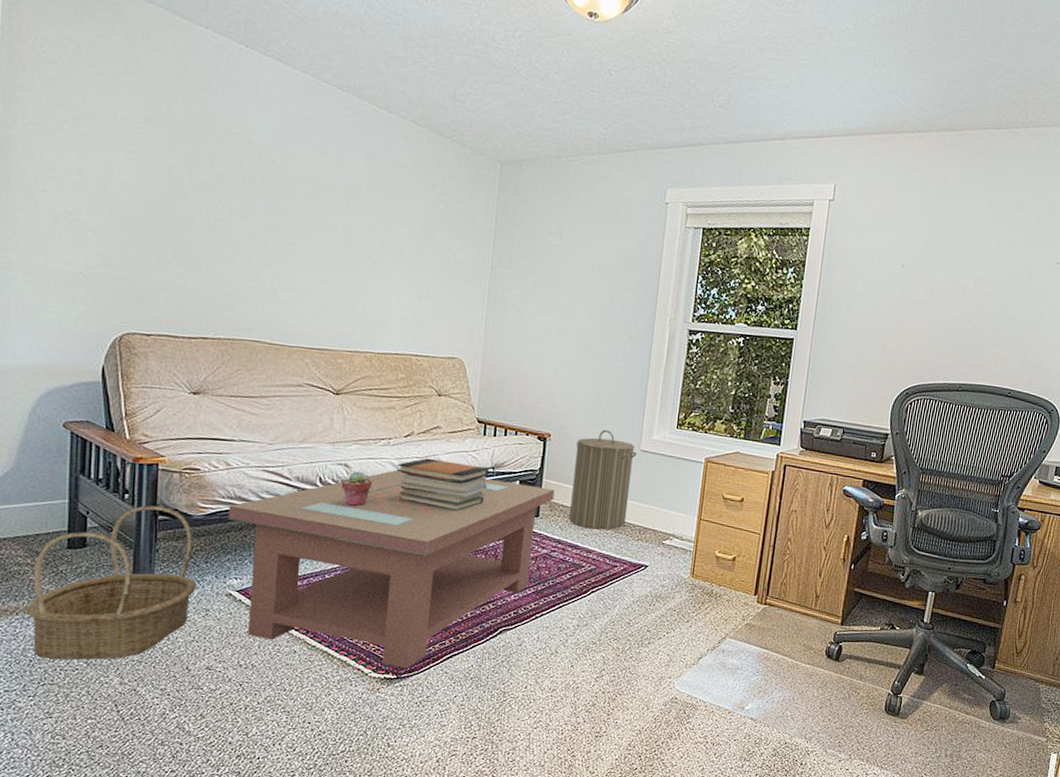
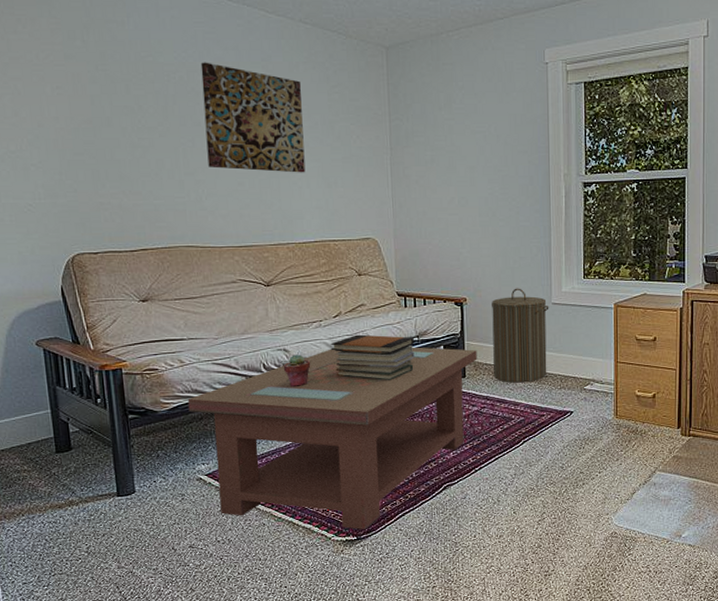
basket: present [25,505,197,660] -> none [29,406,171,552]
wall art: none [290,148,405,280] -> present [200,62,306,173]

